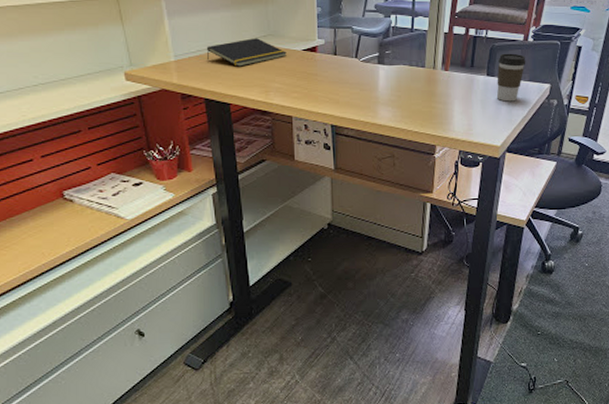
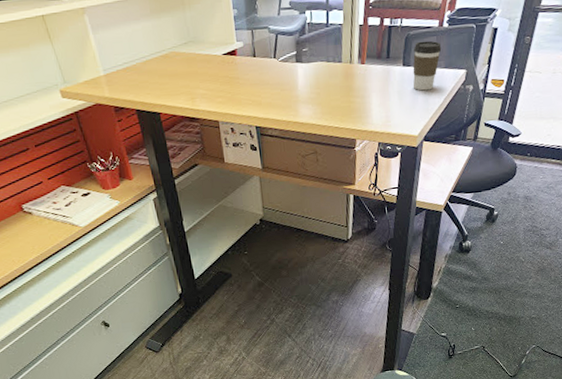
notepad: present [207,38,287,67] -> none [133,46,208,76]

